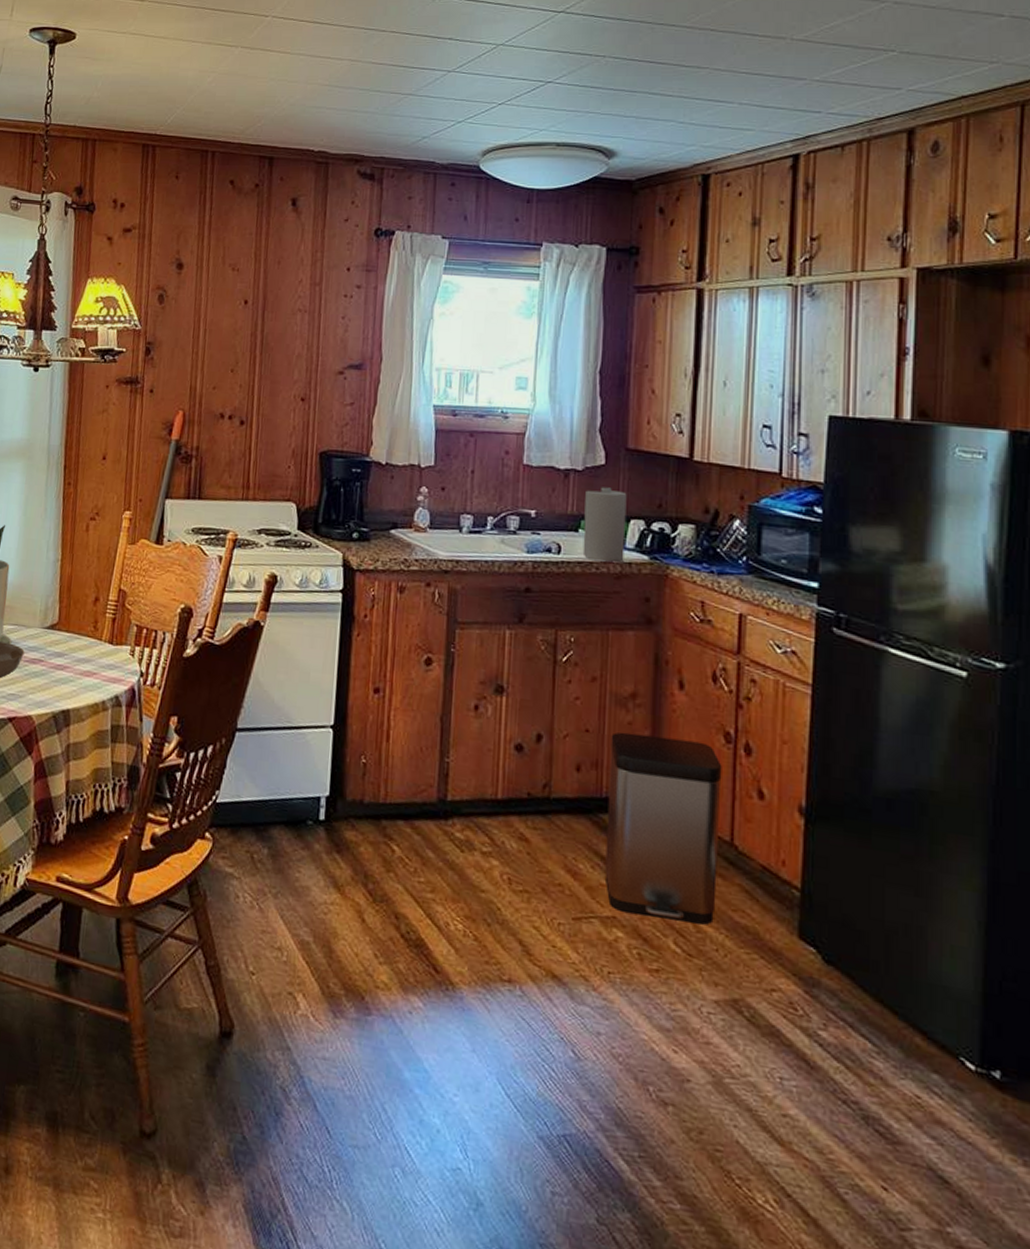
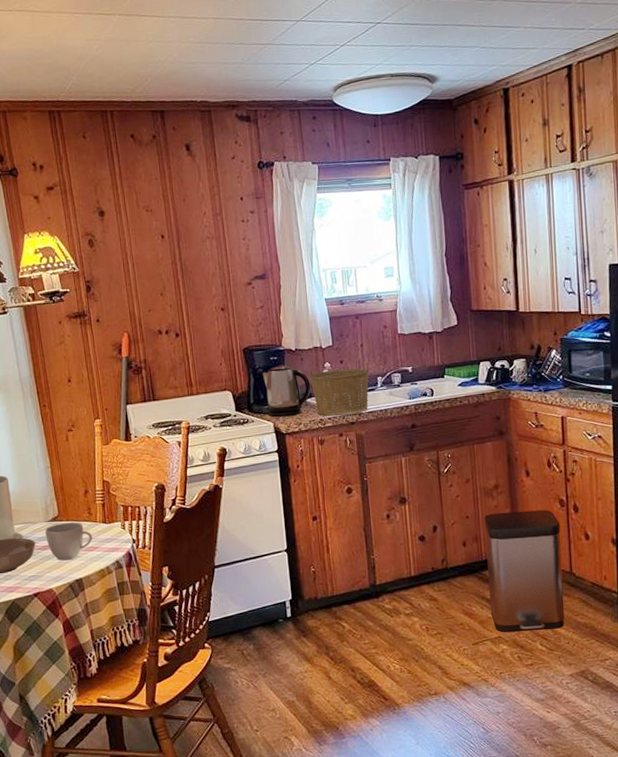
cup: none [37,633,93,683] -> present [45,522,93,561]
kettle: none [337,481,399,549] -> present [262,365,311,418]
basket: none [398,490,479,561] -> present [308,364,369,417]
paper towel holder: present [582,487,627,563] -> none [446,341,479,397]

